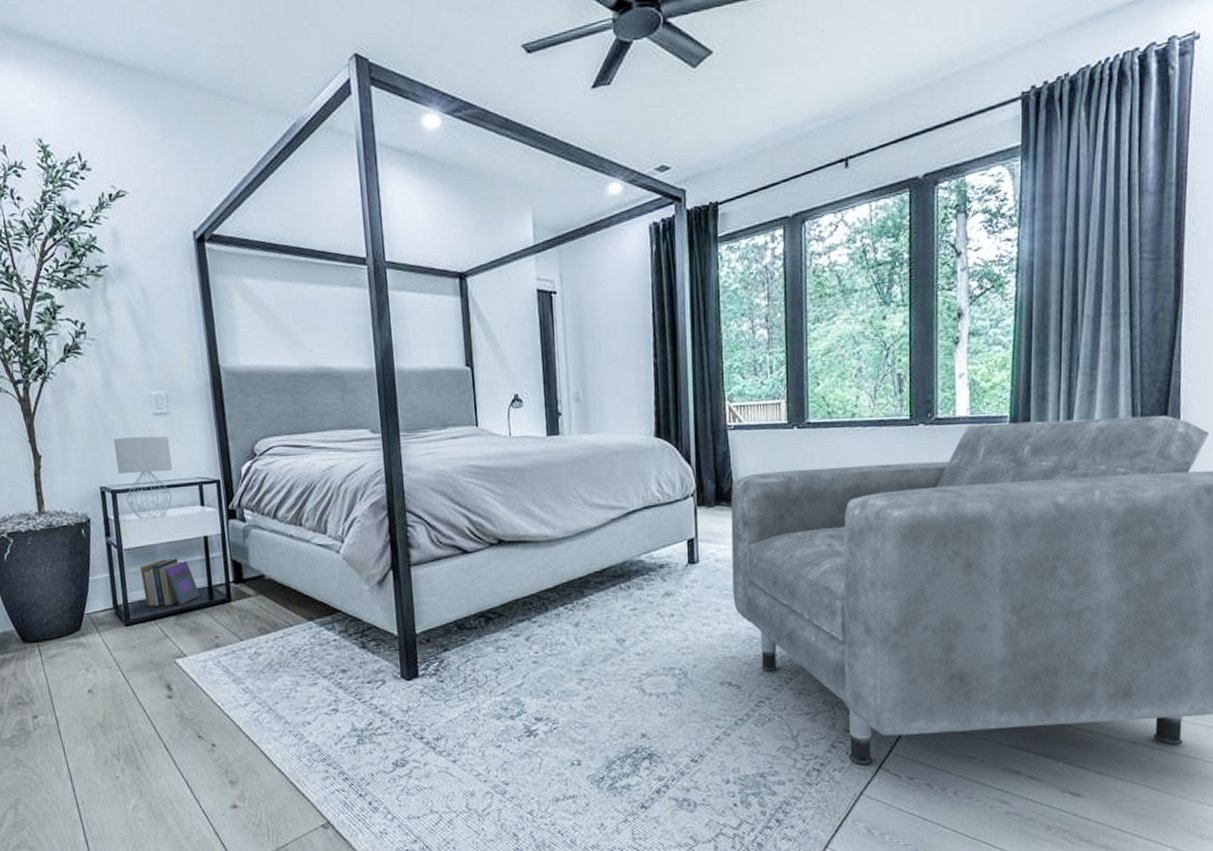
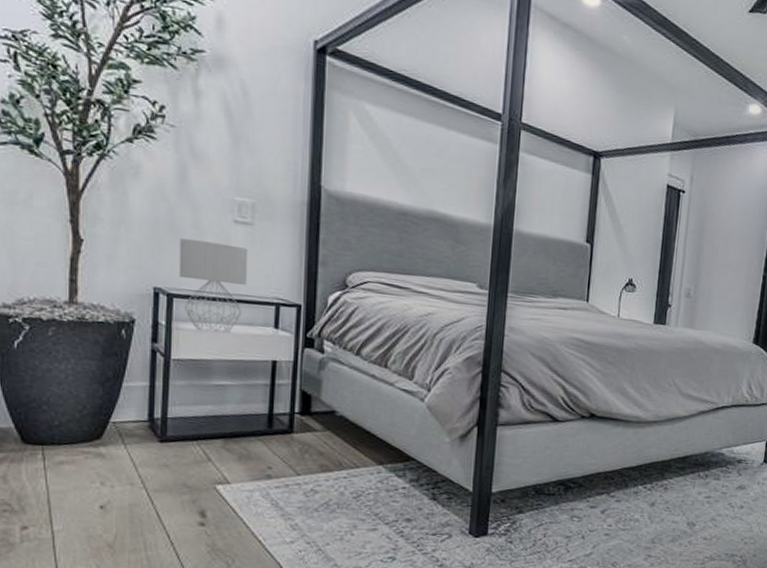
books: present [139,558,201,607] -> none [188,376,258,429]

